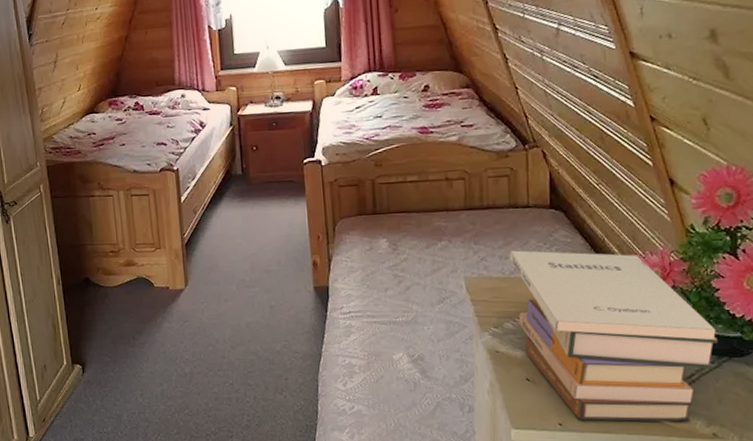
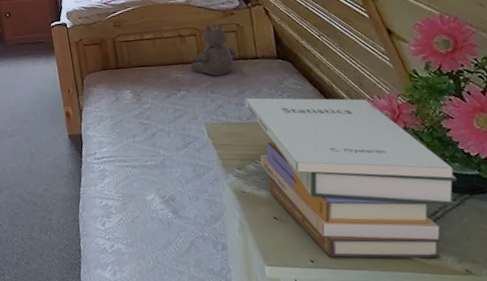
teddy bear: none [455,166,508,226] -> present [190,23,237,76]

